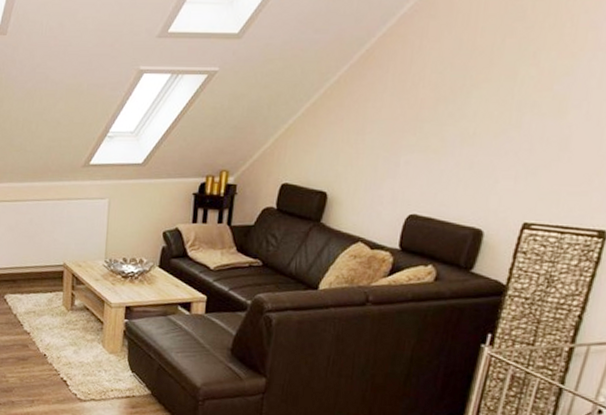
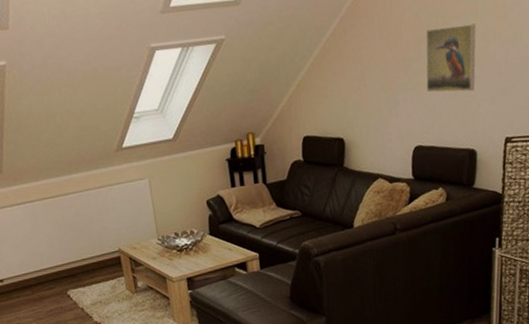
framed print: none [436,89,511,165] -> present [425,23,476,93]

